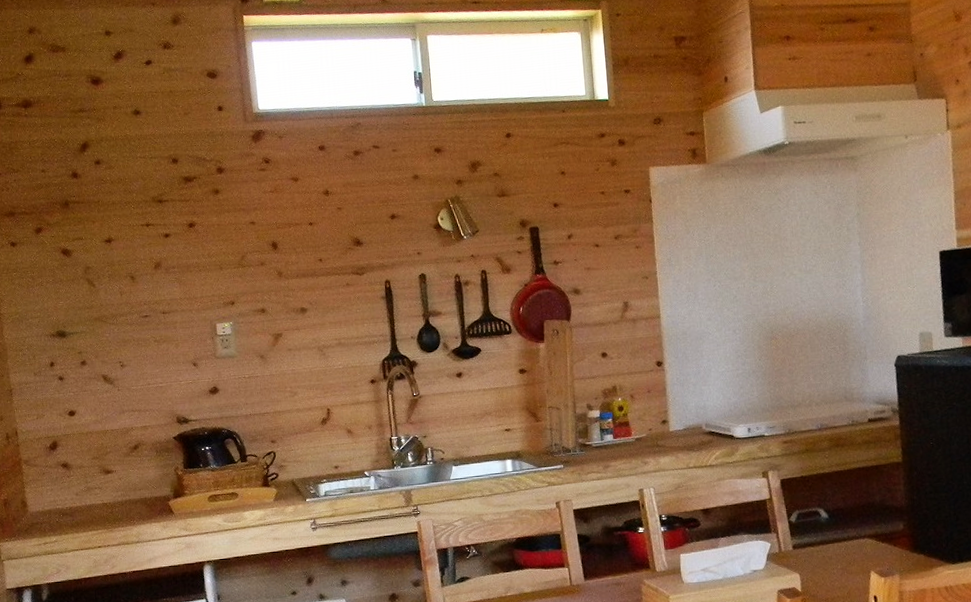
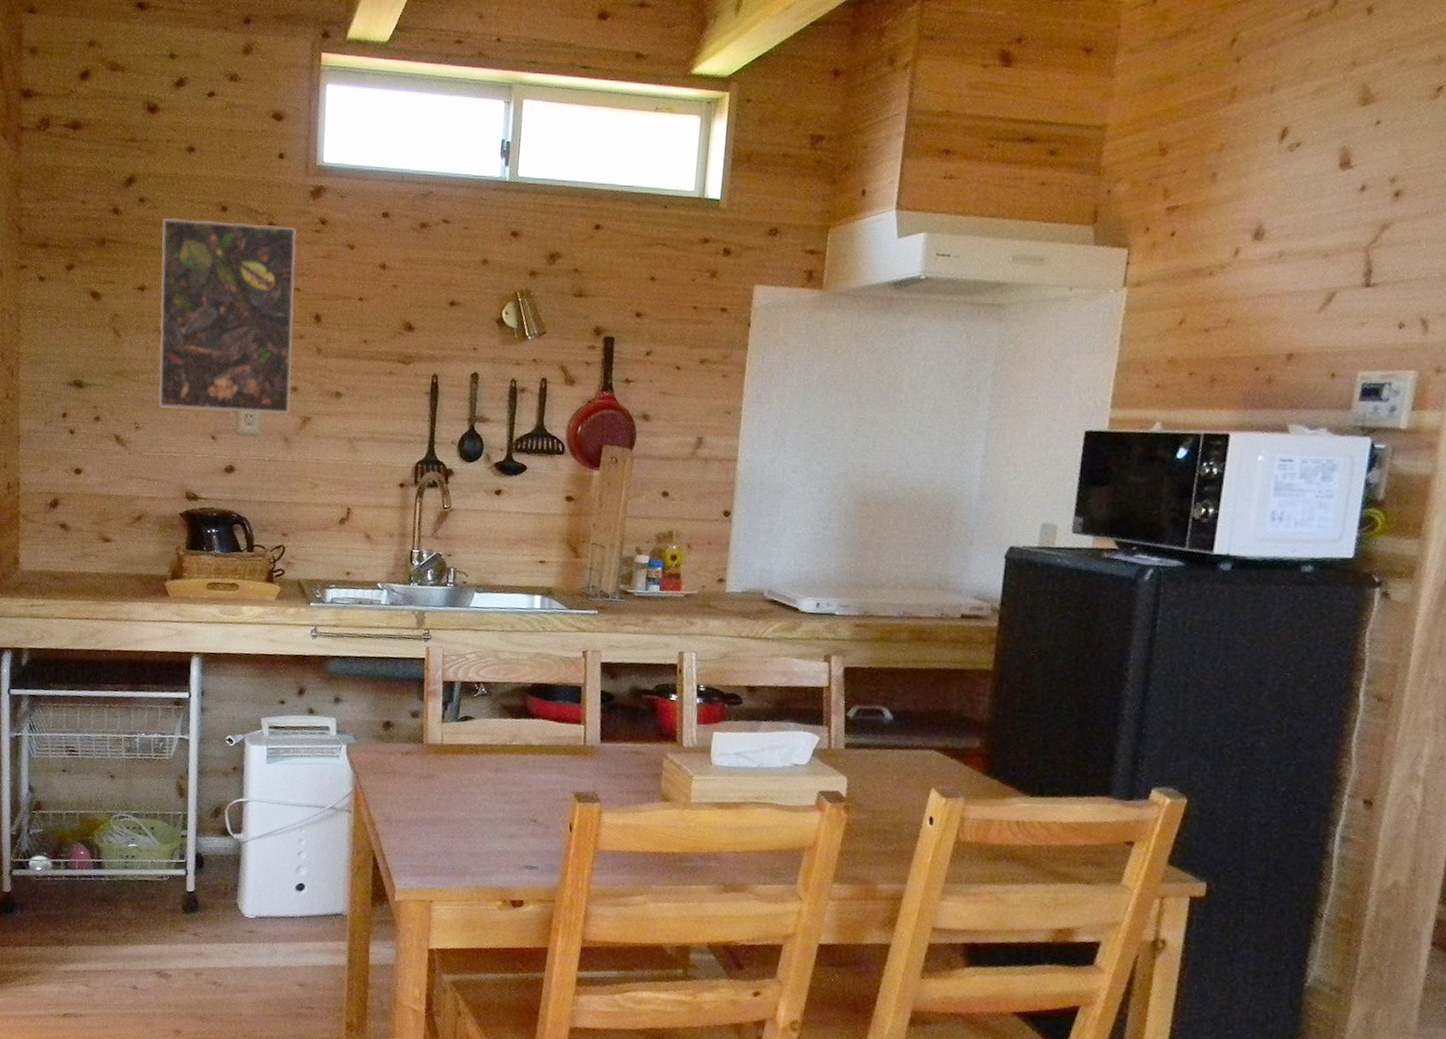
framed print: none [119,169,262,344] -> present [158,218,297,414]

